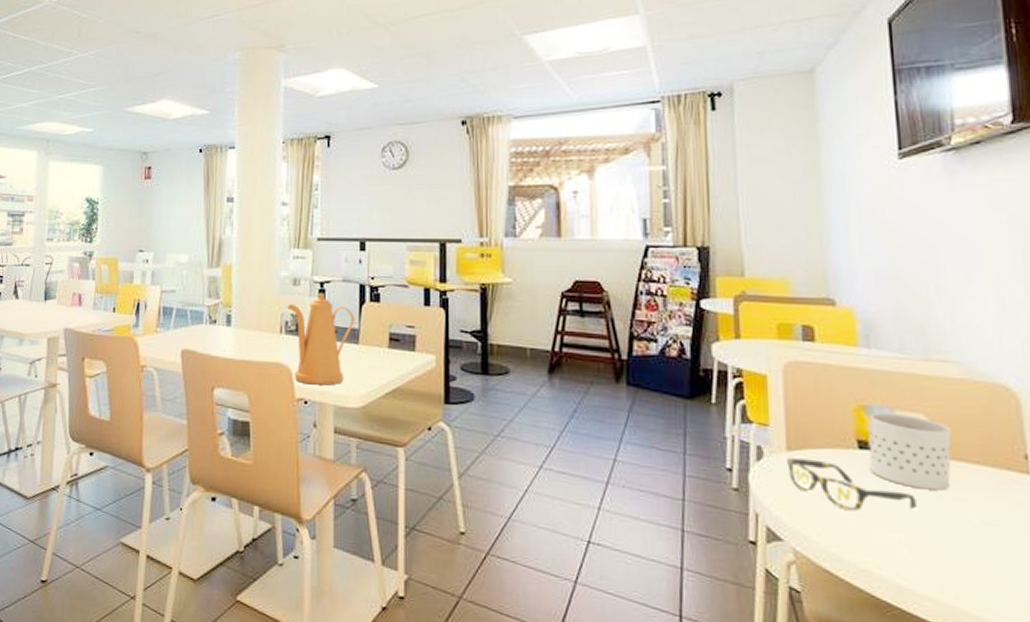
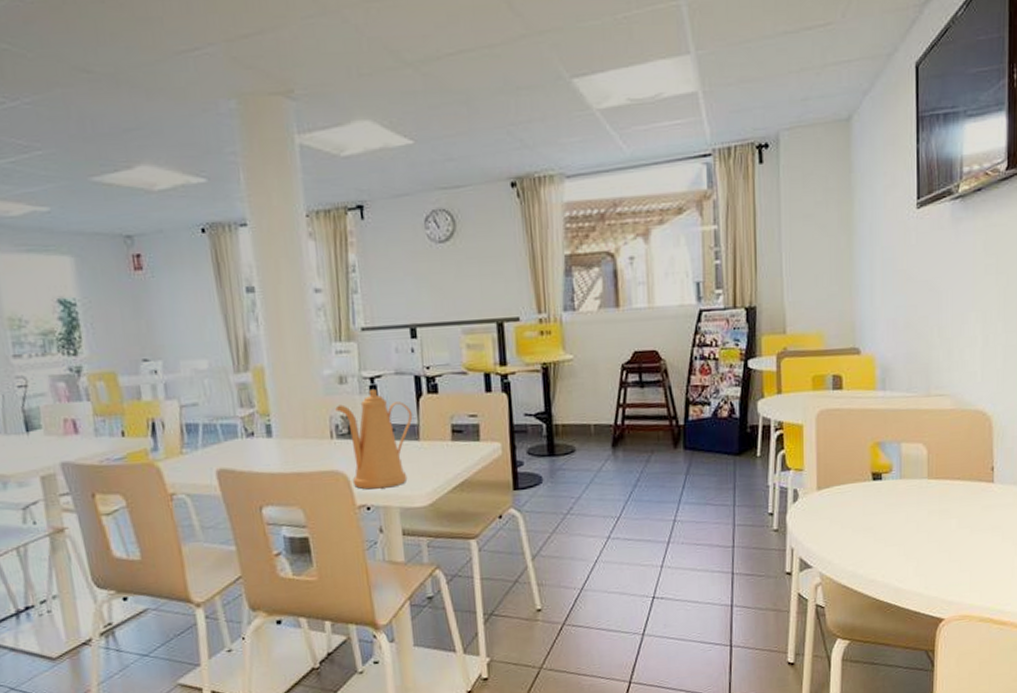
spectacles: present [787,458,917,512] -> none [817,494,913,534]
mug: present [867,412,952,491] -> none [880,445,941,507]

